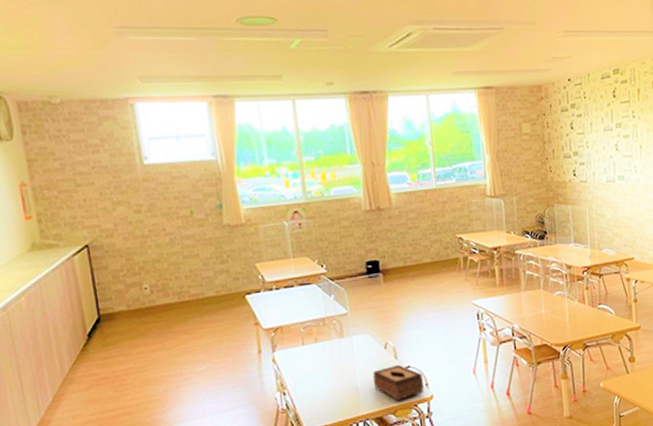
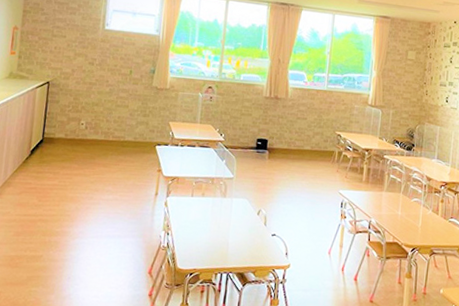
tissue box: present [372,365,424,401] -> none [242,231,285,262]

